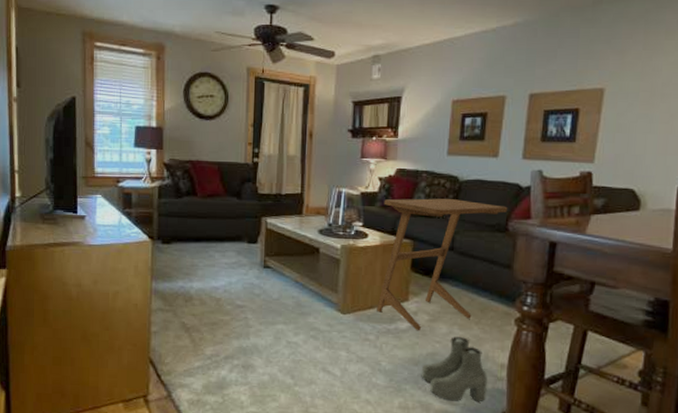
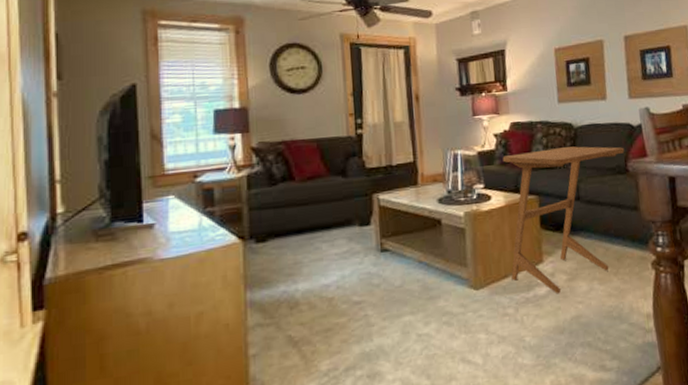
boots: present [421,337,487,401] -> none [568,292,639,367]

